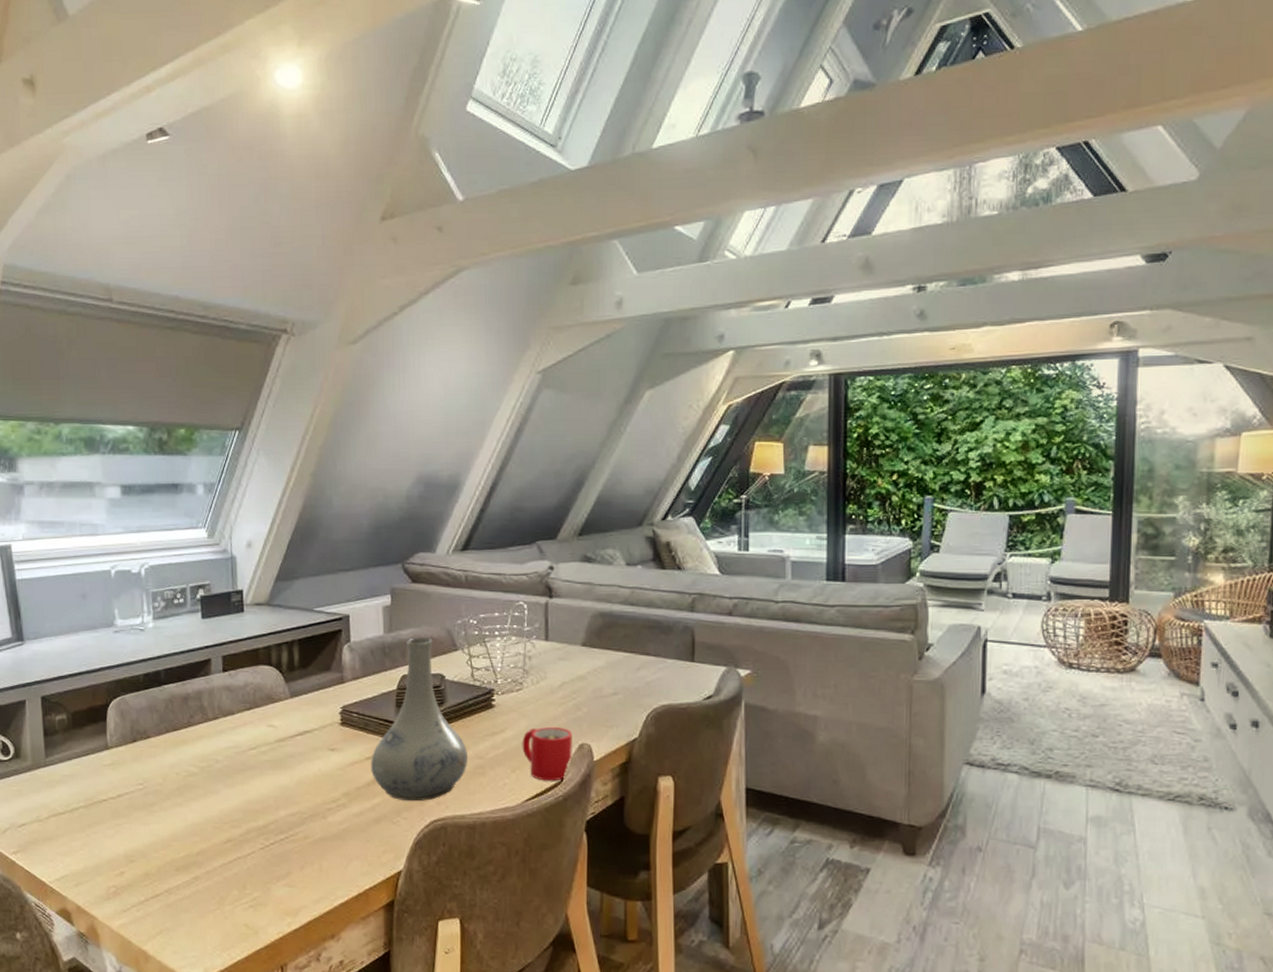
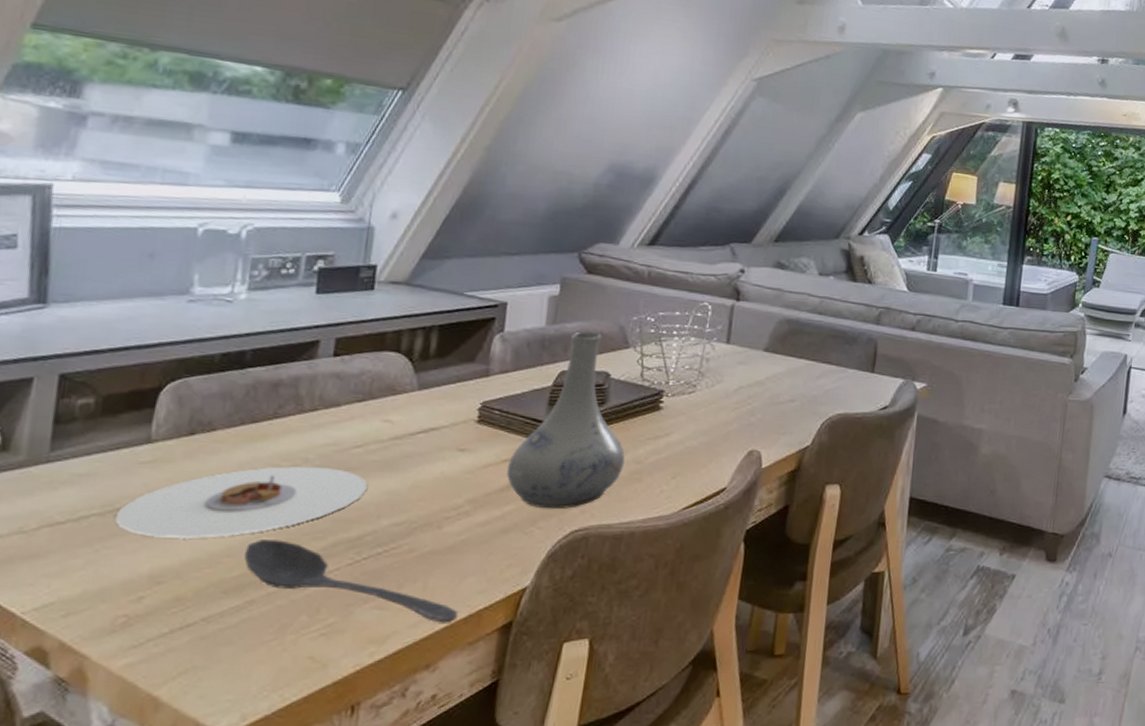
plate: none [95,766,265,826] -> present [114,466,368,538]
stirrer: none [185,827,350,900] -> present [243,540,459,623]
mug: present [522,726,572,781] -> none [686,431,743,489]

